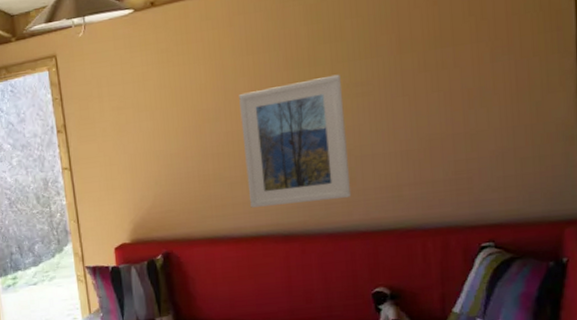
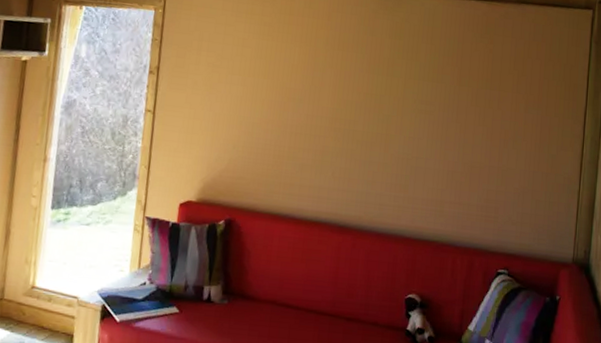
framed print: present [239,74,352,208] -> none [315,83,411,203]

